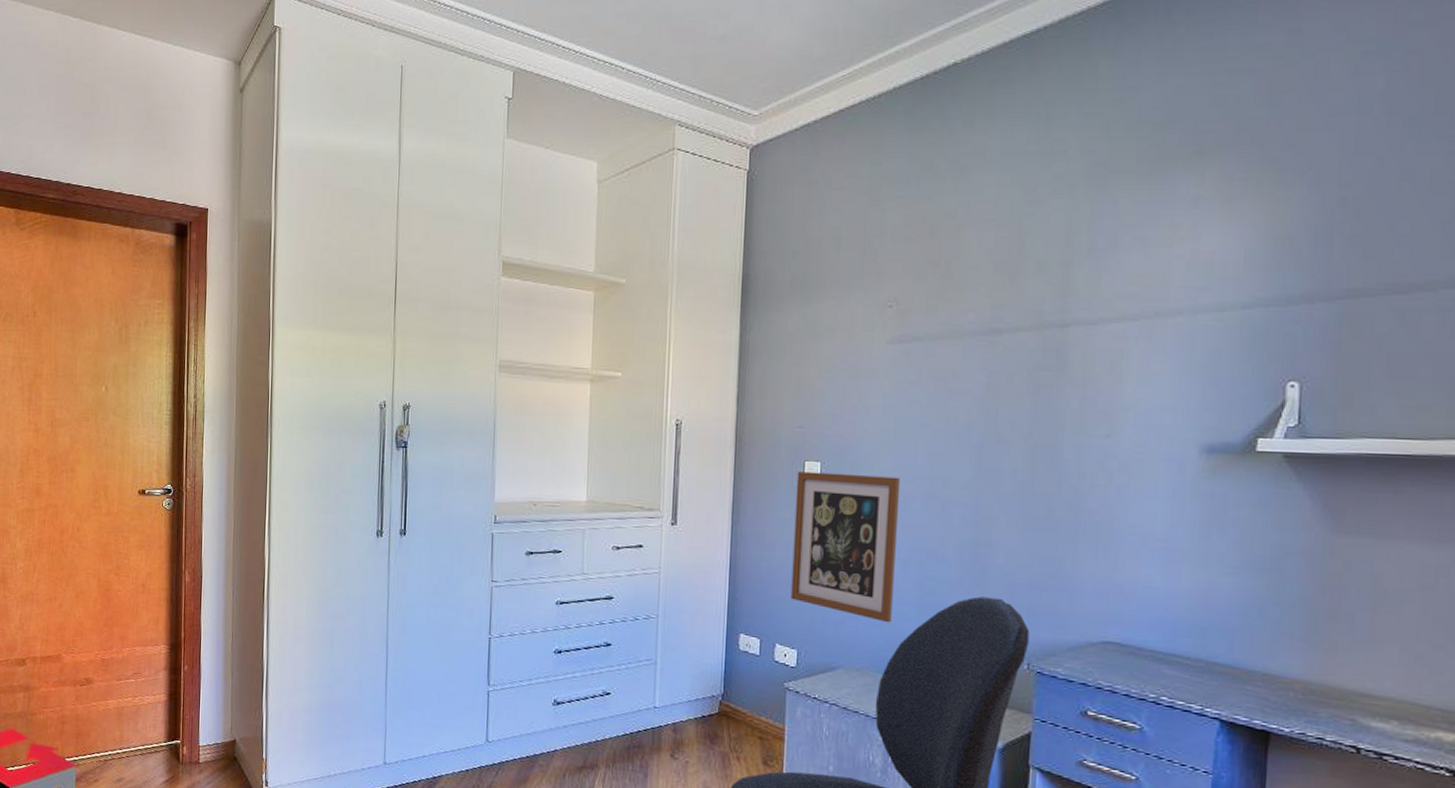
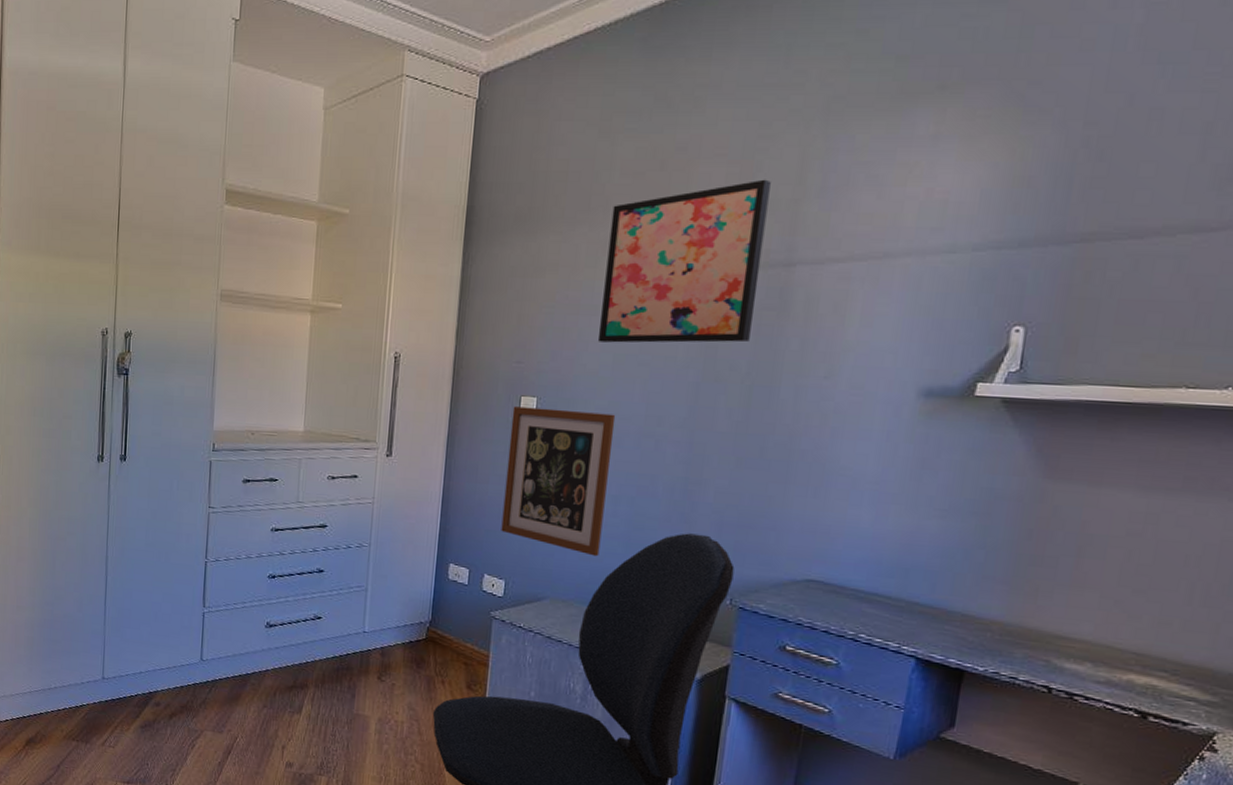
wall art: none [878,243,1040,406] -> present [597,179,771,343]

